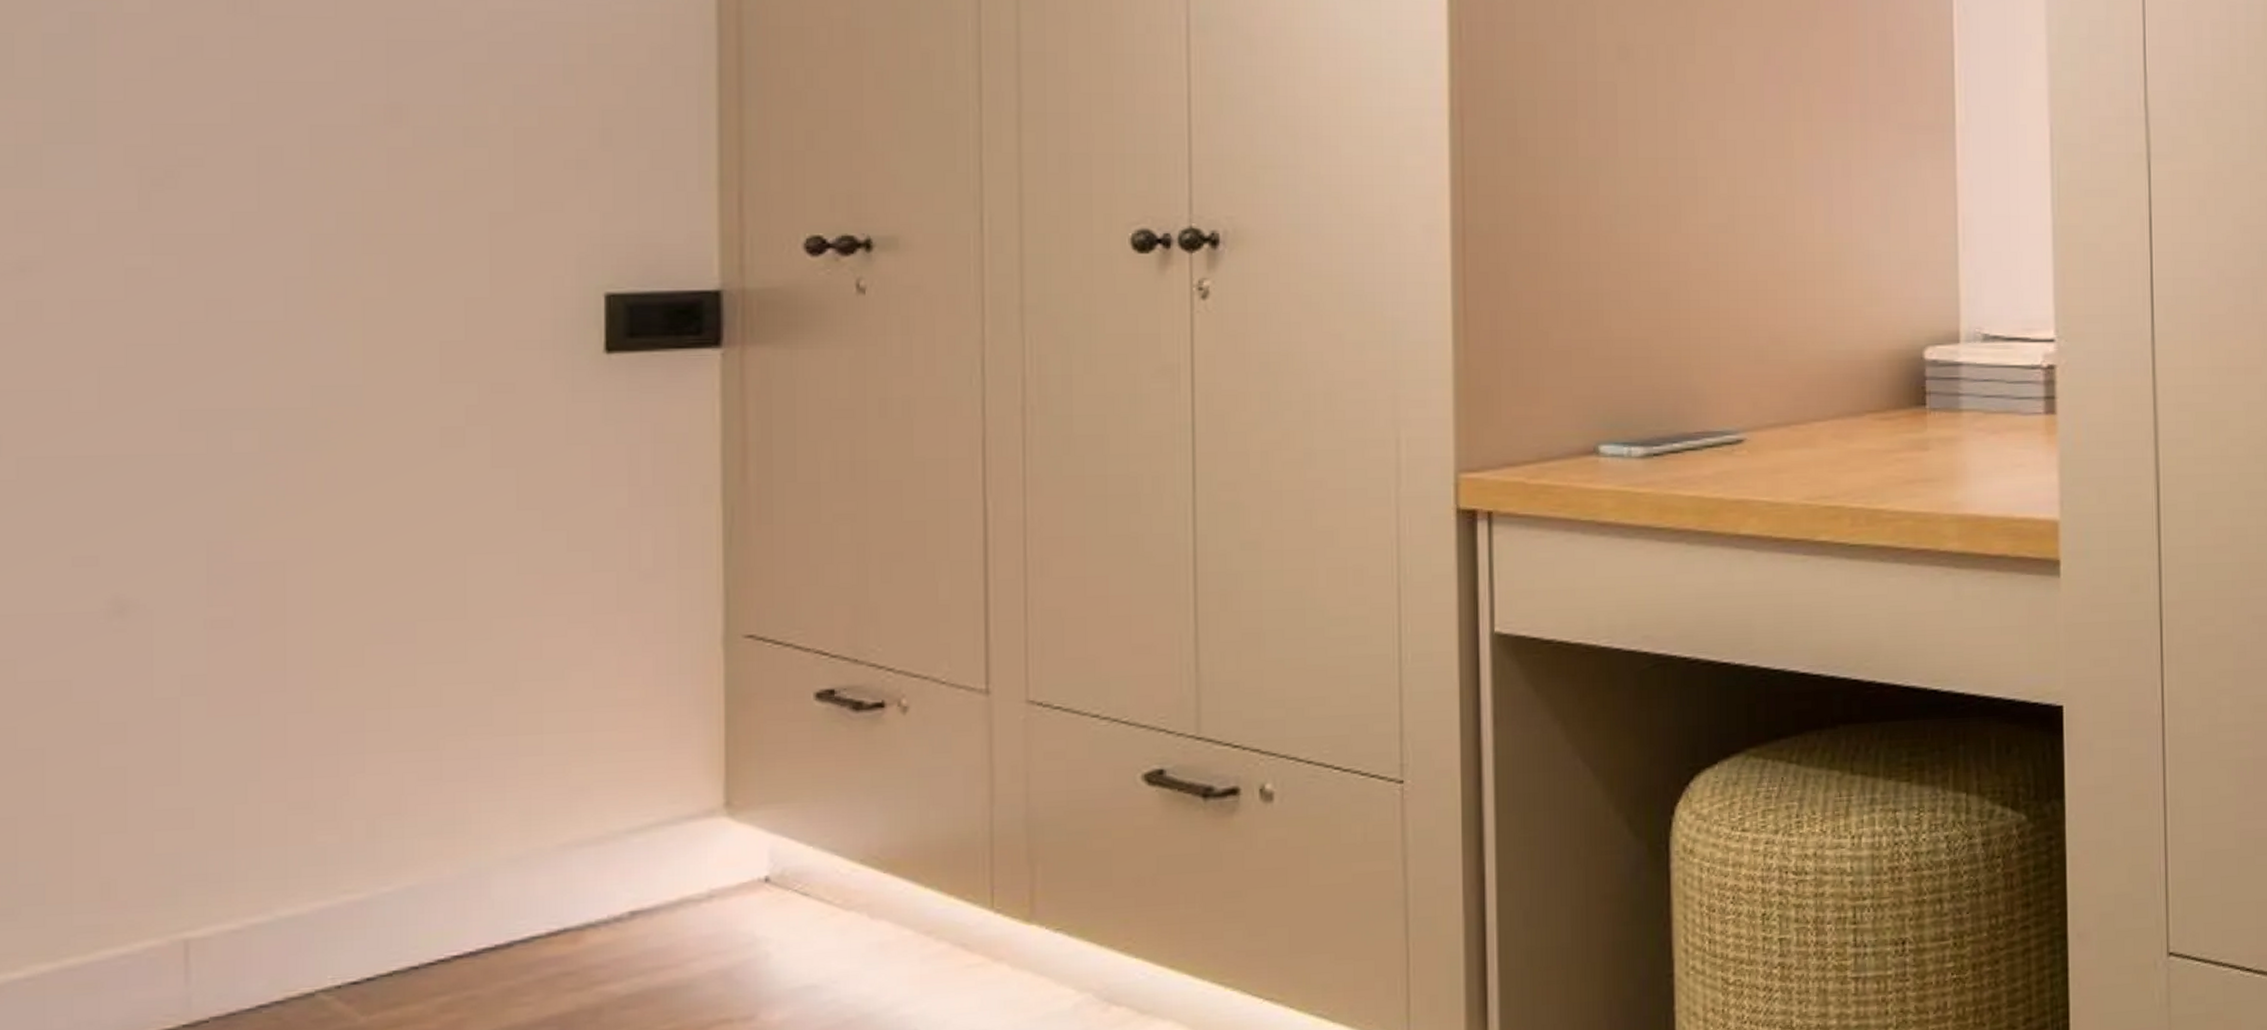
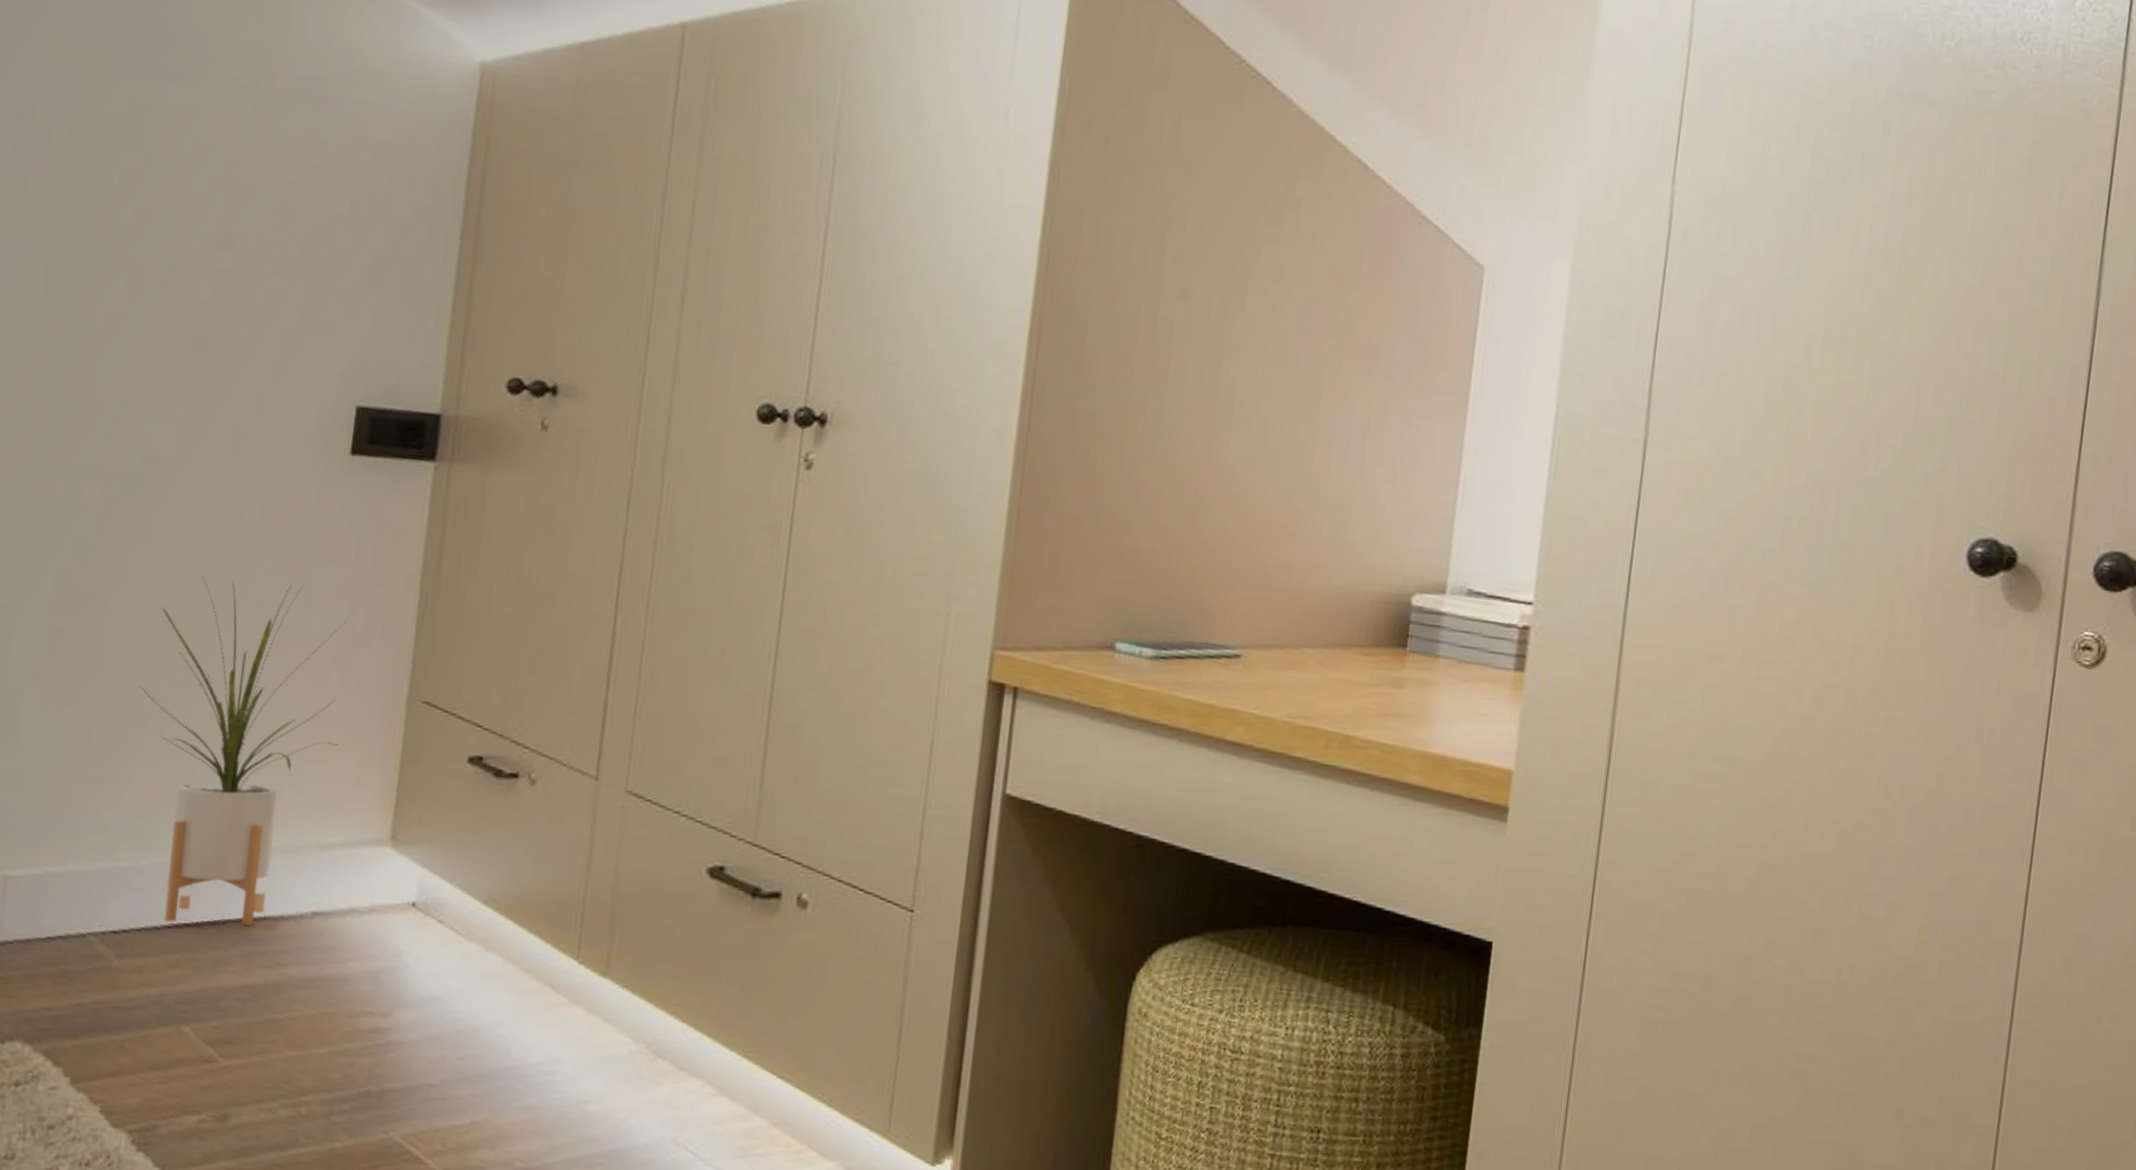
house plant: none [347,519,638,959] -> present [138,574,347,925]

